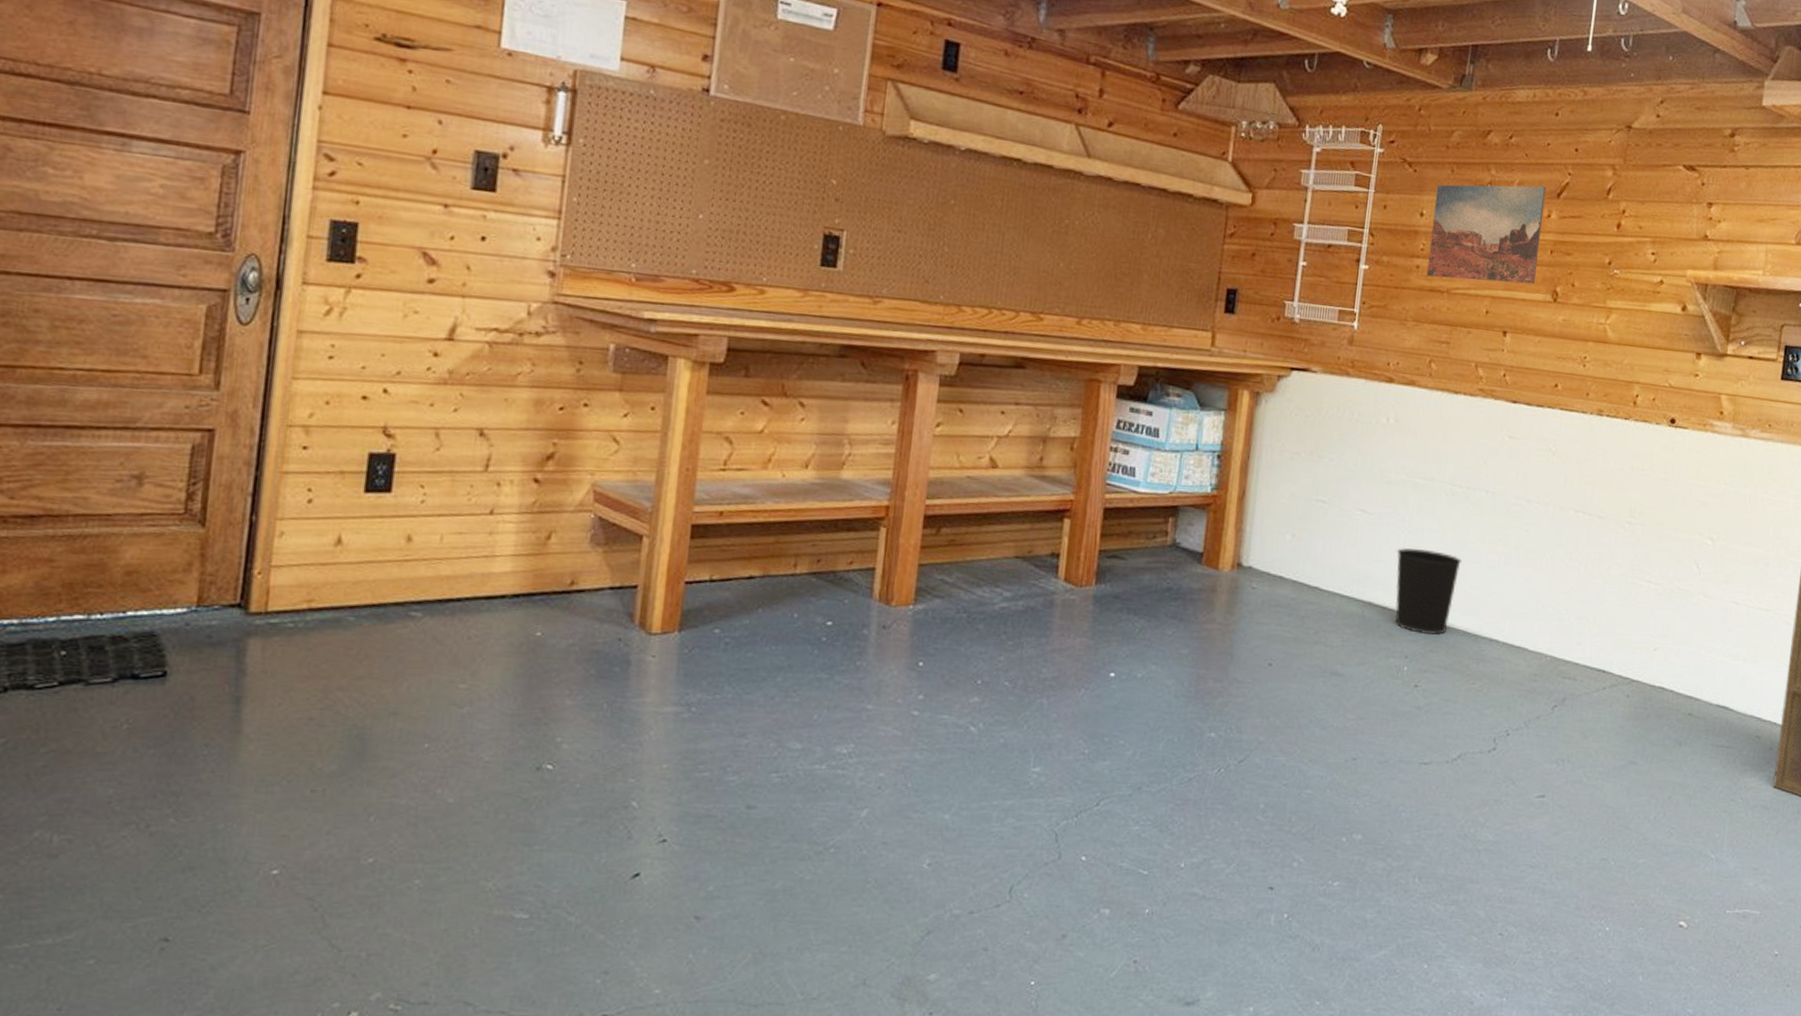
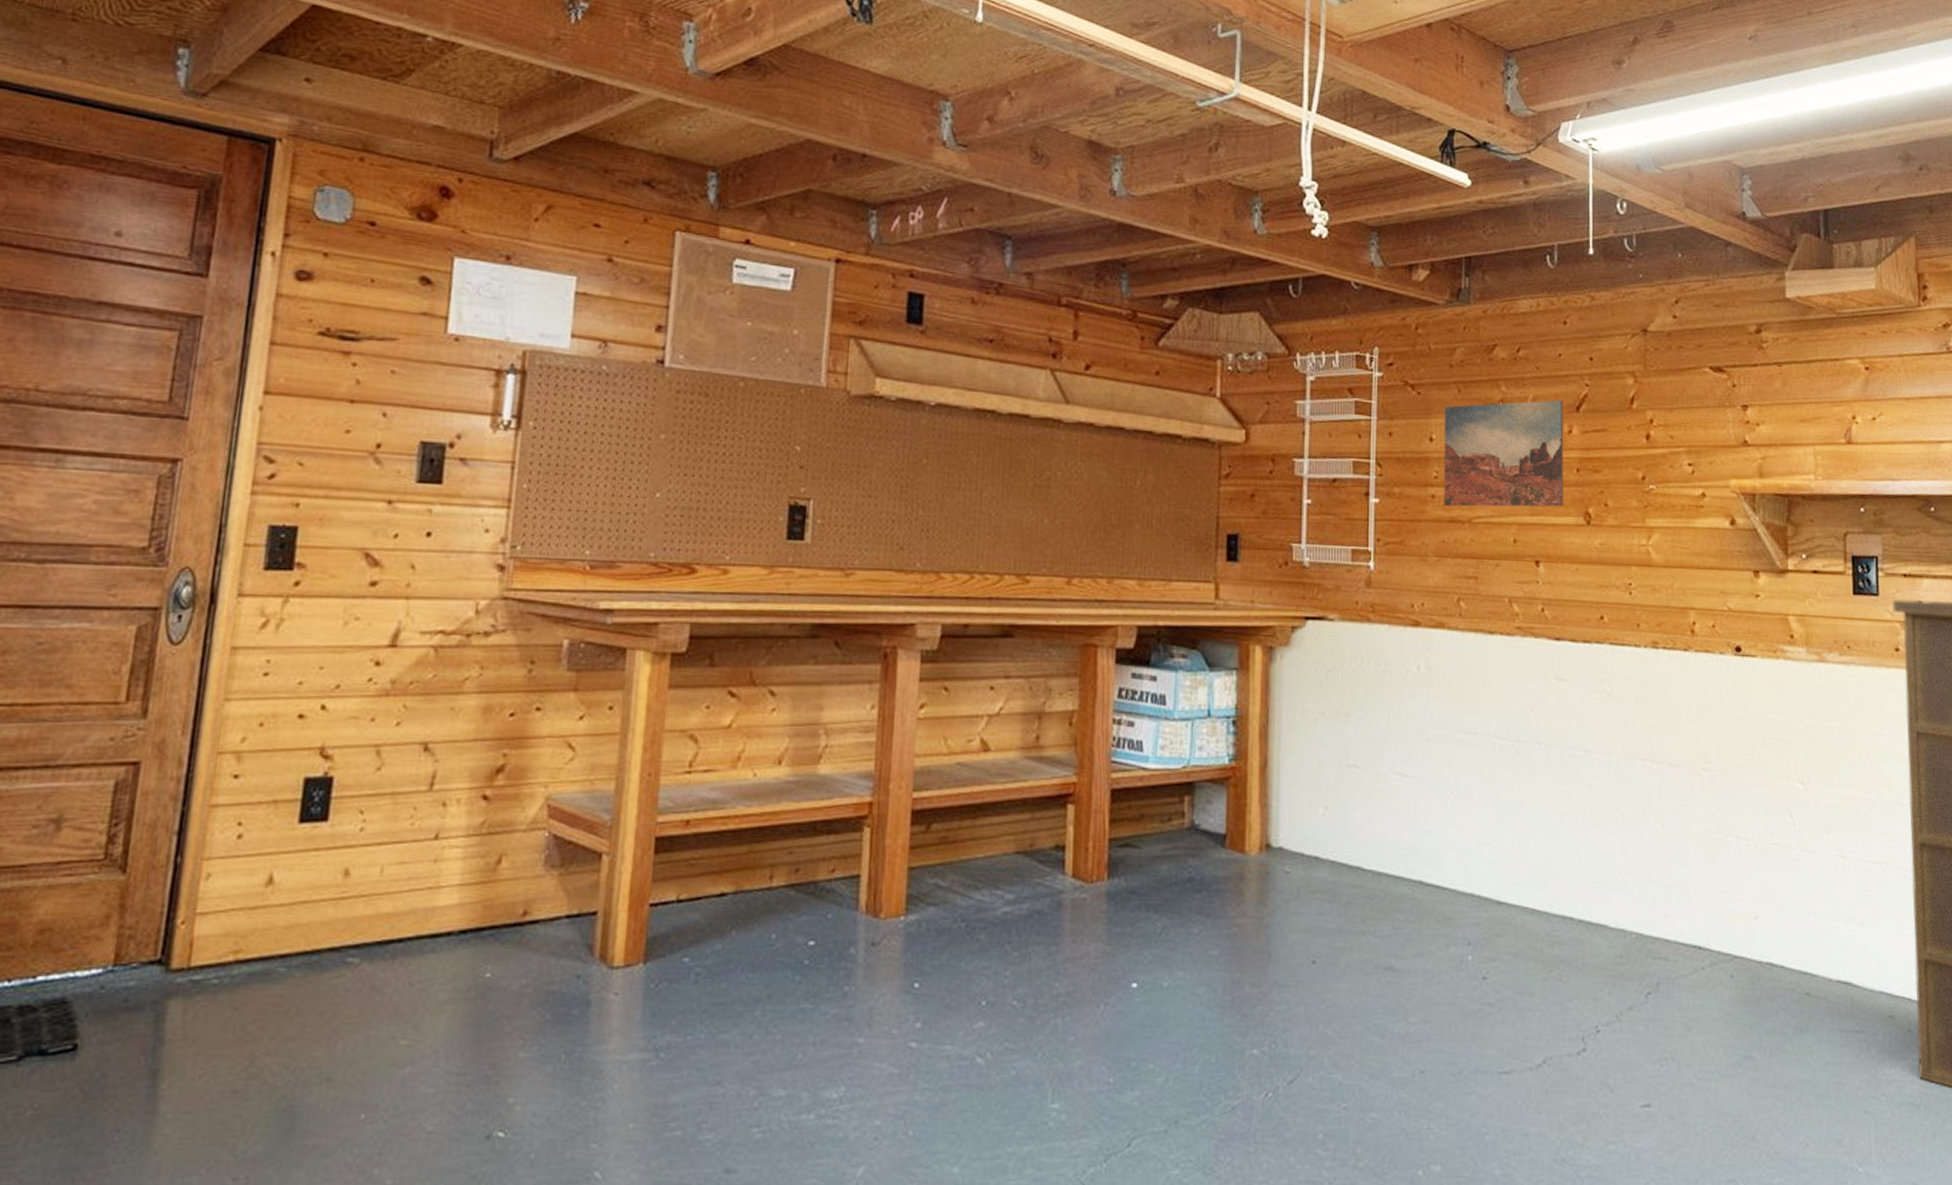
wastebasket: present [1395,548,1462,636] -> none [1445,815,1521,916]

